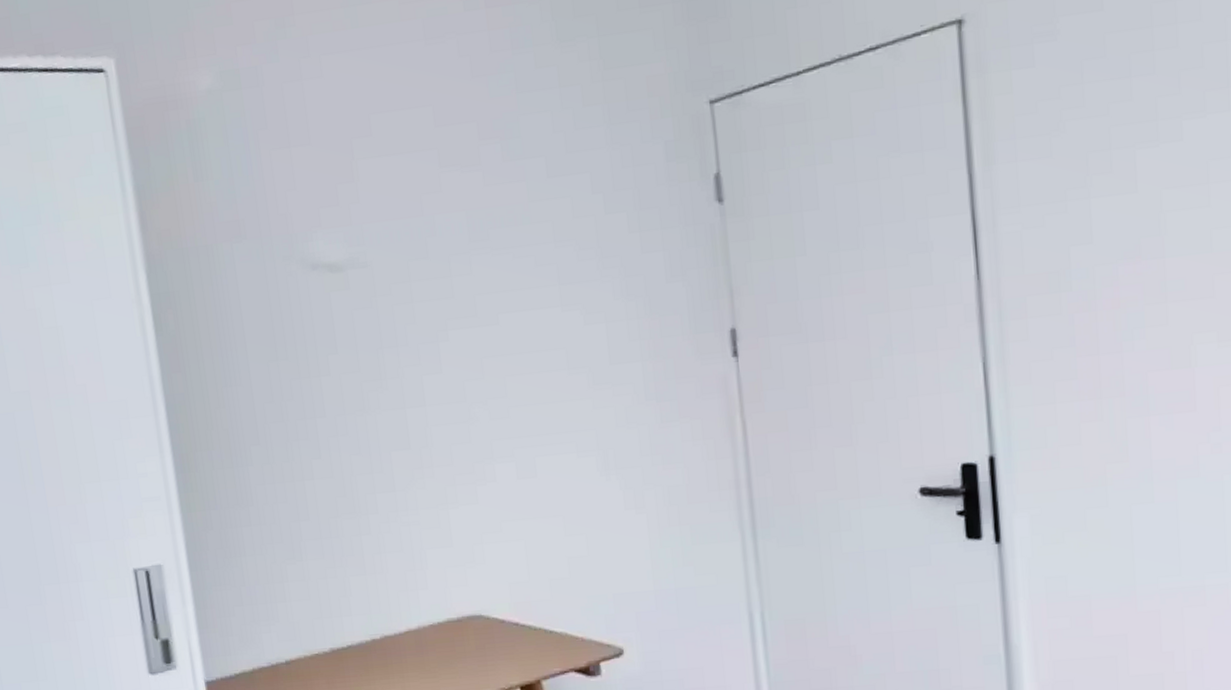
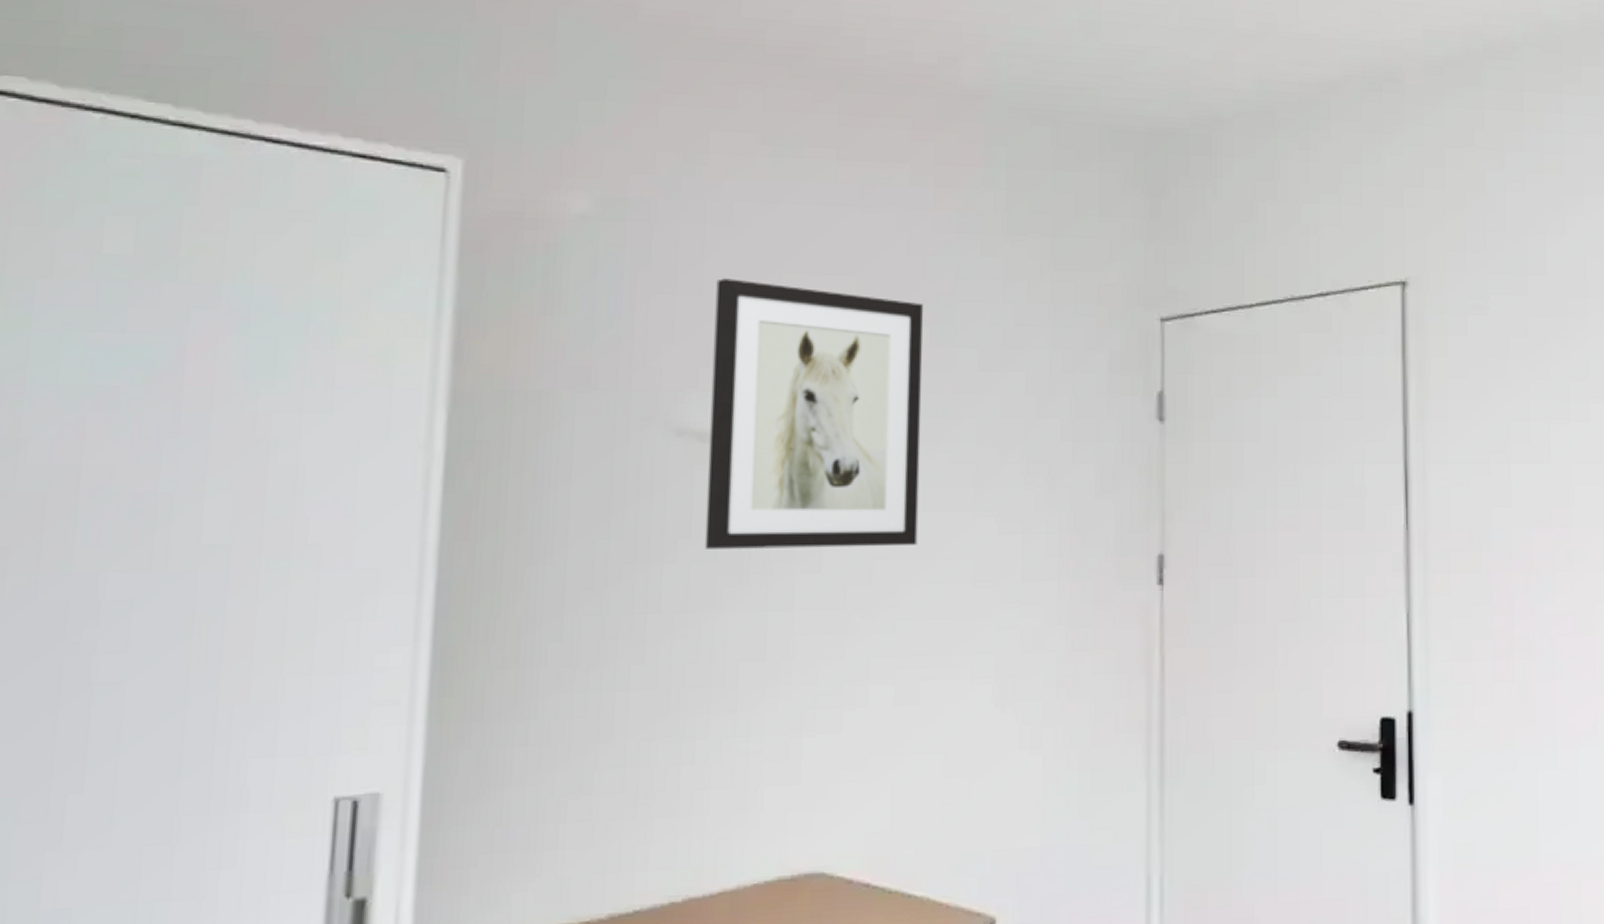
wall art: none [319,122,517,362] -> present [704,278,923,549]

